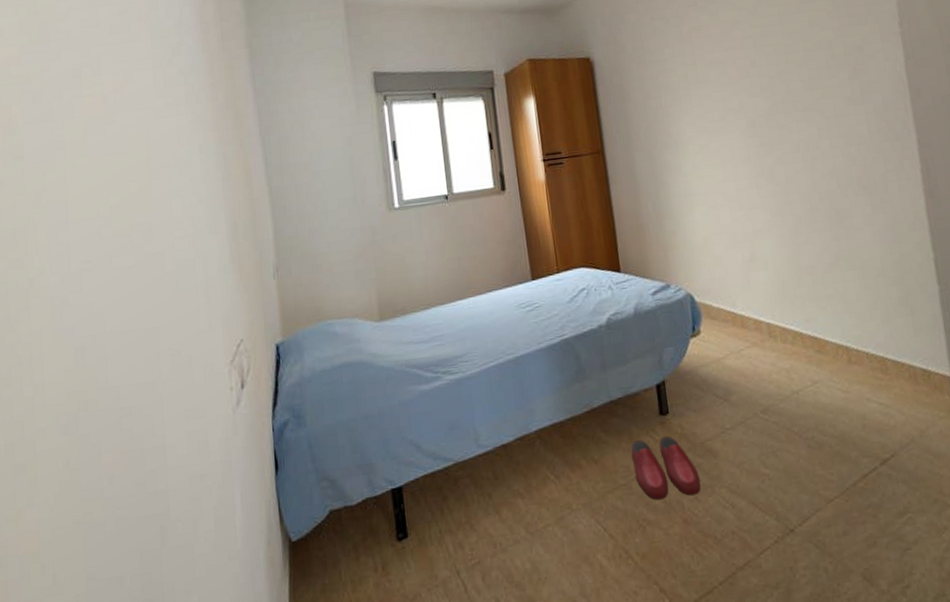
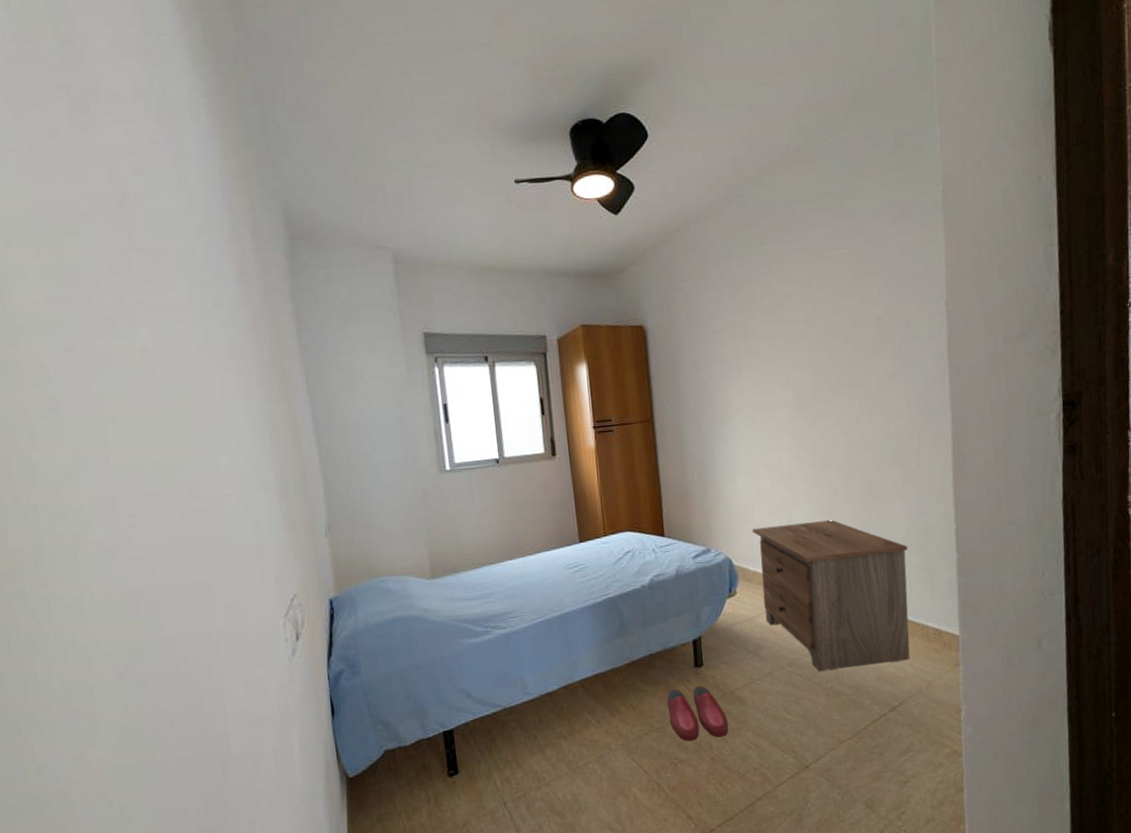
nightstand: none [713,251,898,419] -> present [752,520,910,671]

